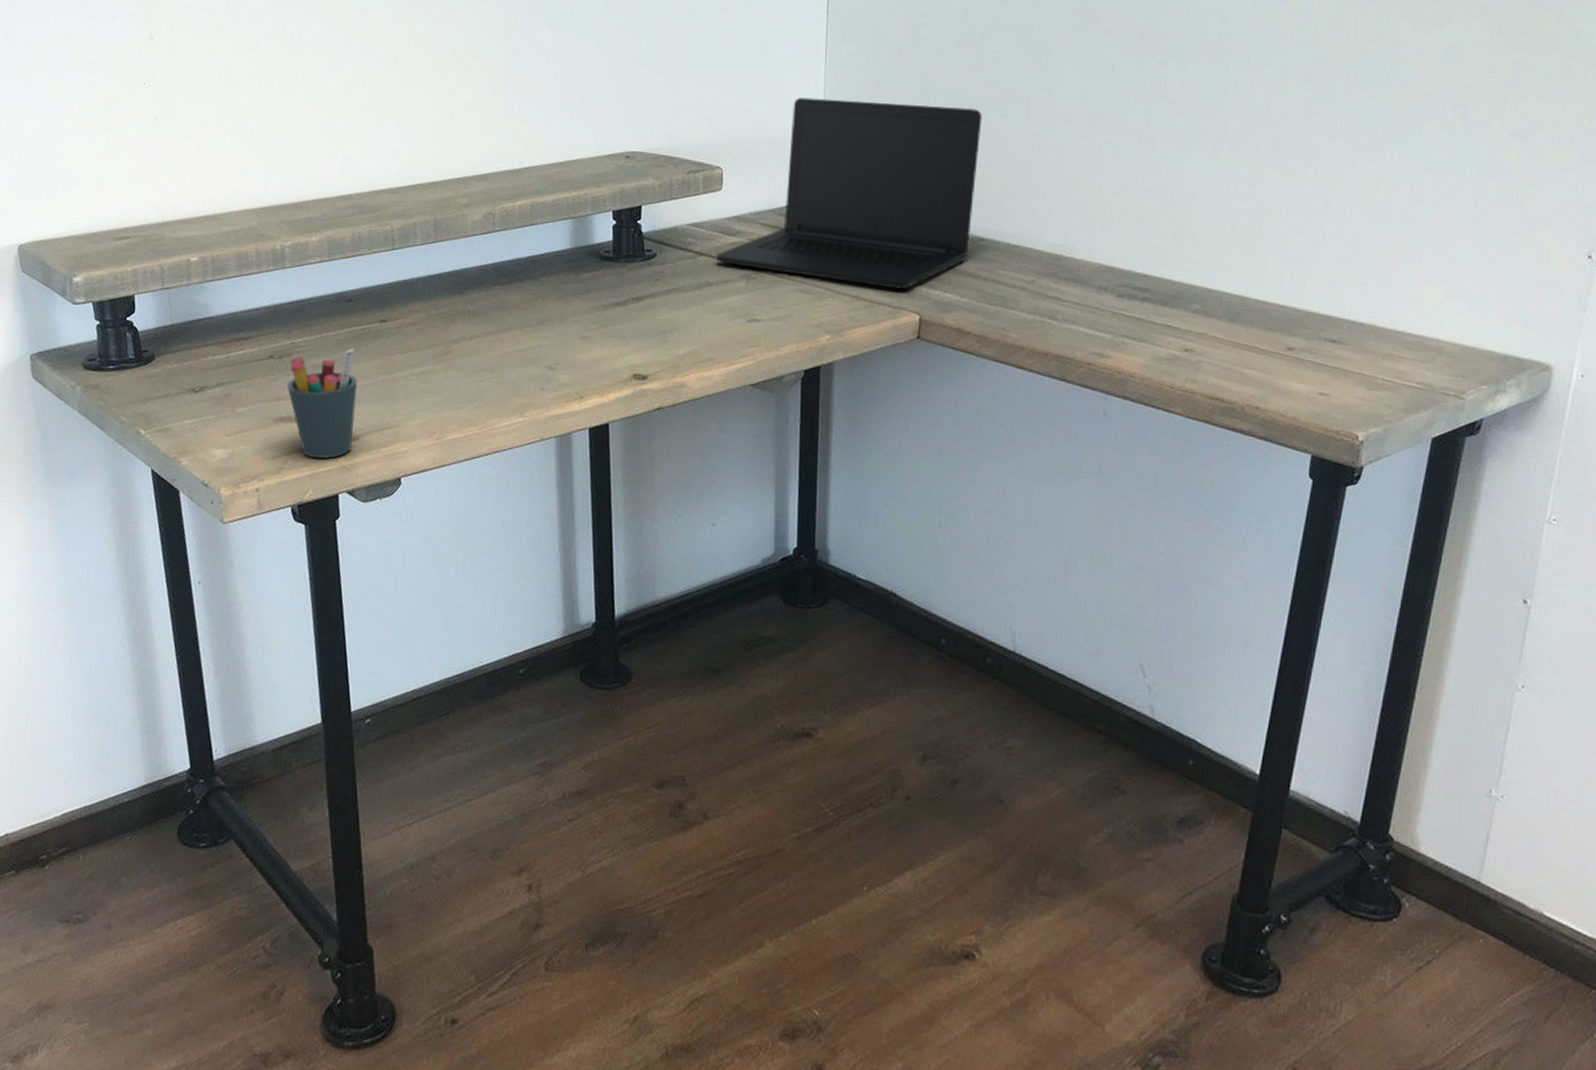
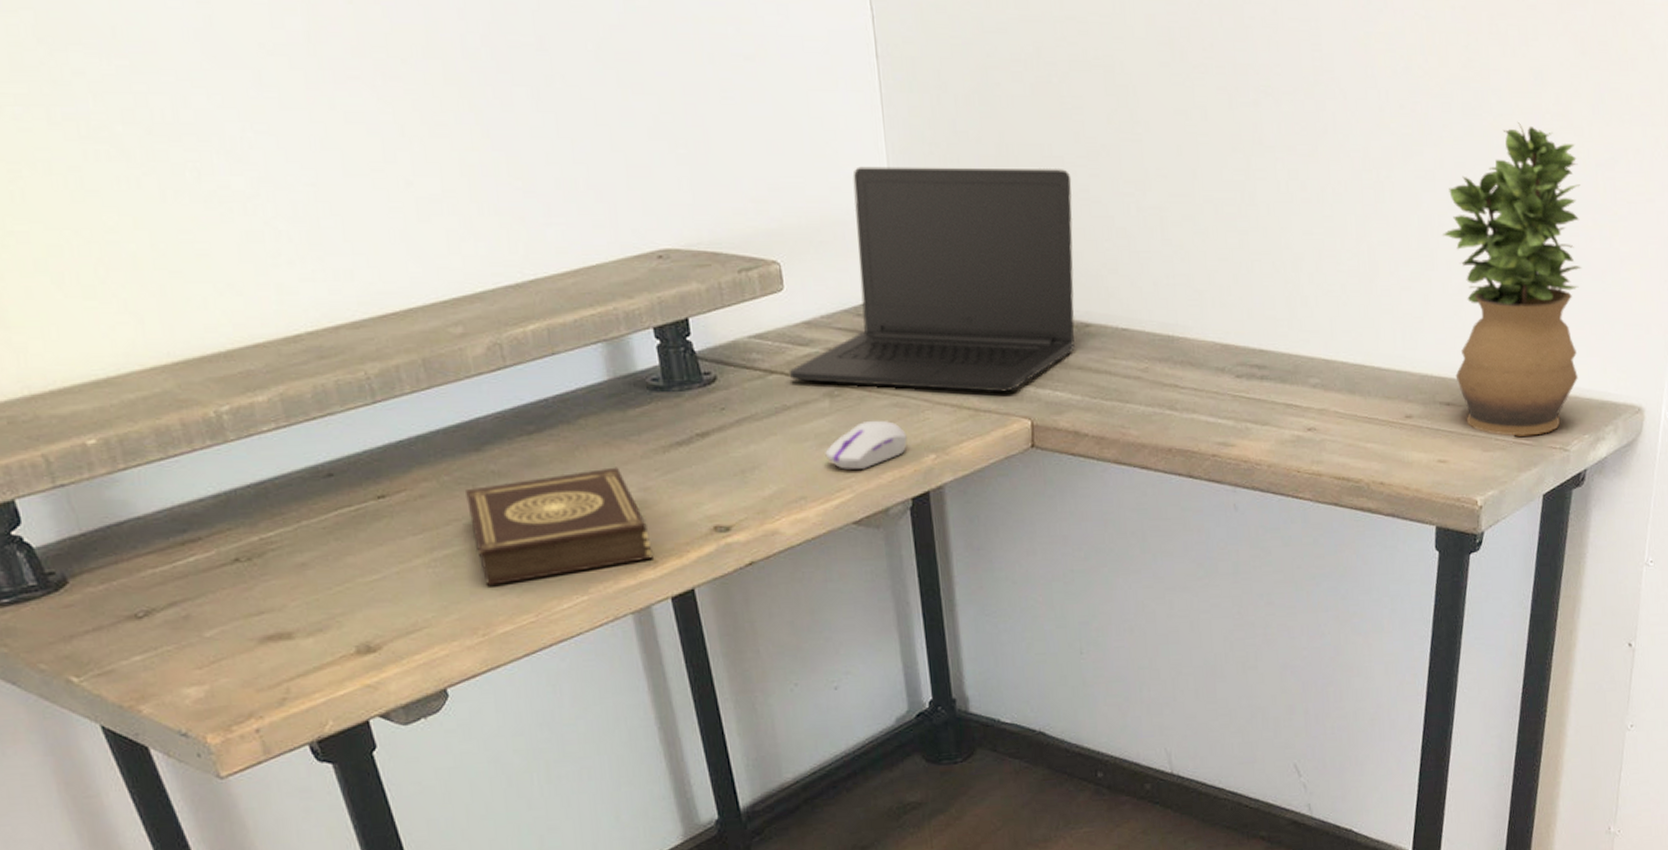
pen holder: present [287,348,358,459] -> none [265,536,373,681]
book: none [445,317,581,401] -> present [466,467,653,586]
computer mouse: none [735,301,808,341] -> present [825,420,907,469]
potted plant: none [1339,91,1491,381] -> present [1443,121,1581,437]

